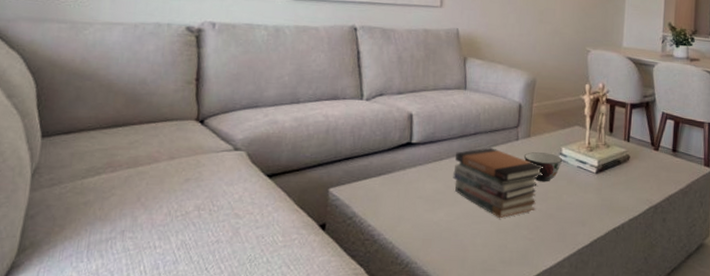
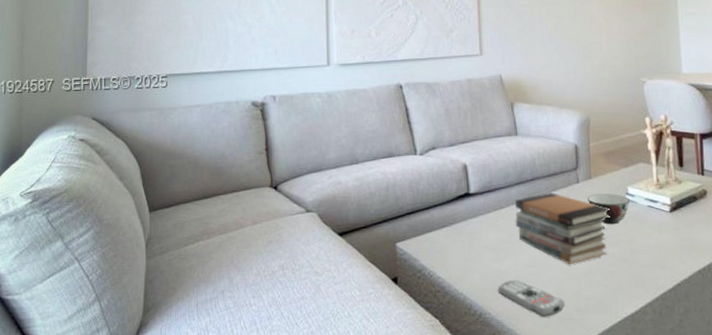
remote control: none [428,230,490,268] -> present [498,280,565,317]

